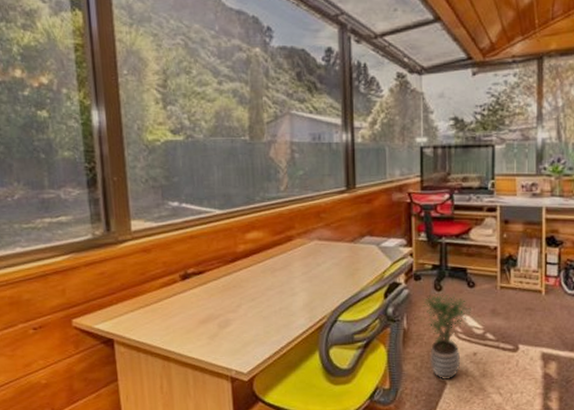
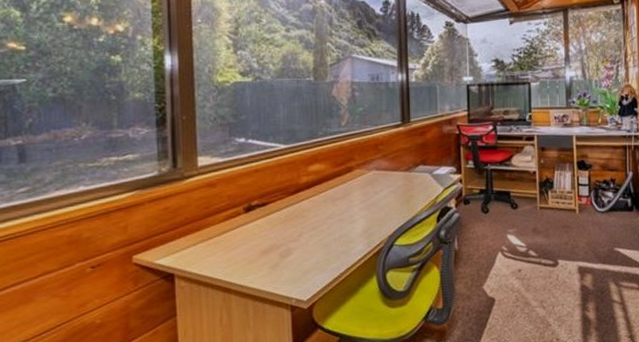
potted plant: present [421,294,472,381] -> none [470,215,516,298]

